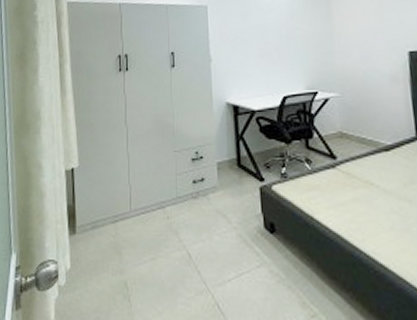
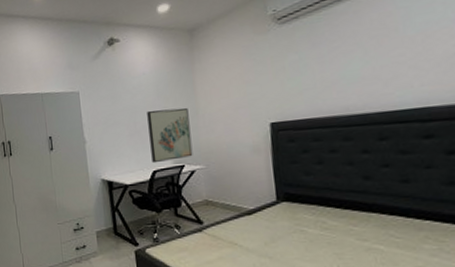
wall art: none [279,29,327,88] -> present [147,107,193,164]

